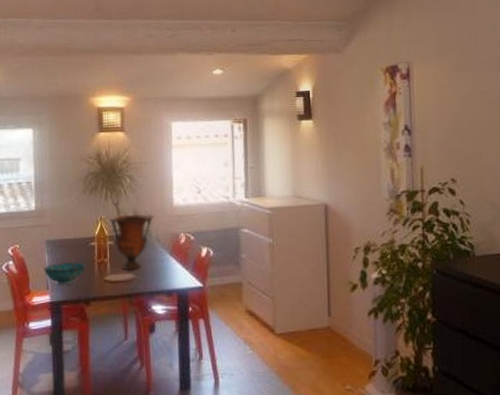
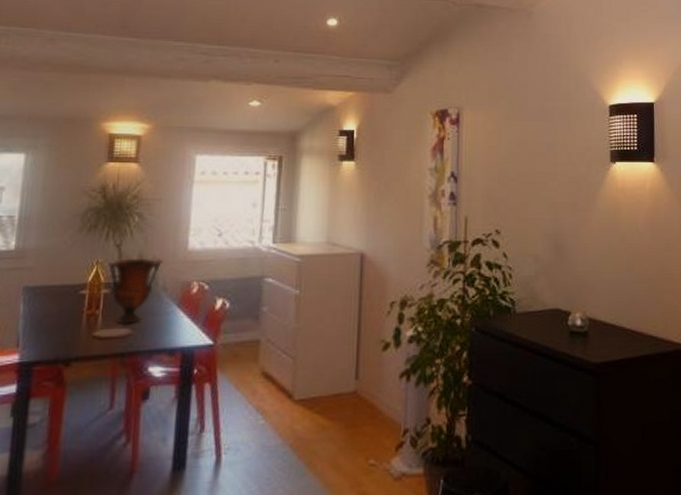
decorative bowl: present [44,262,86,285] -> none [16,313,71,342]

